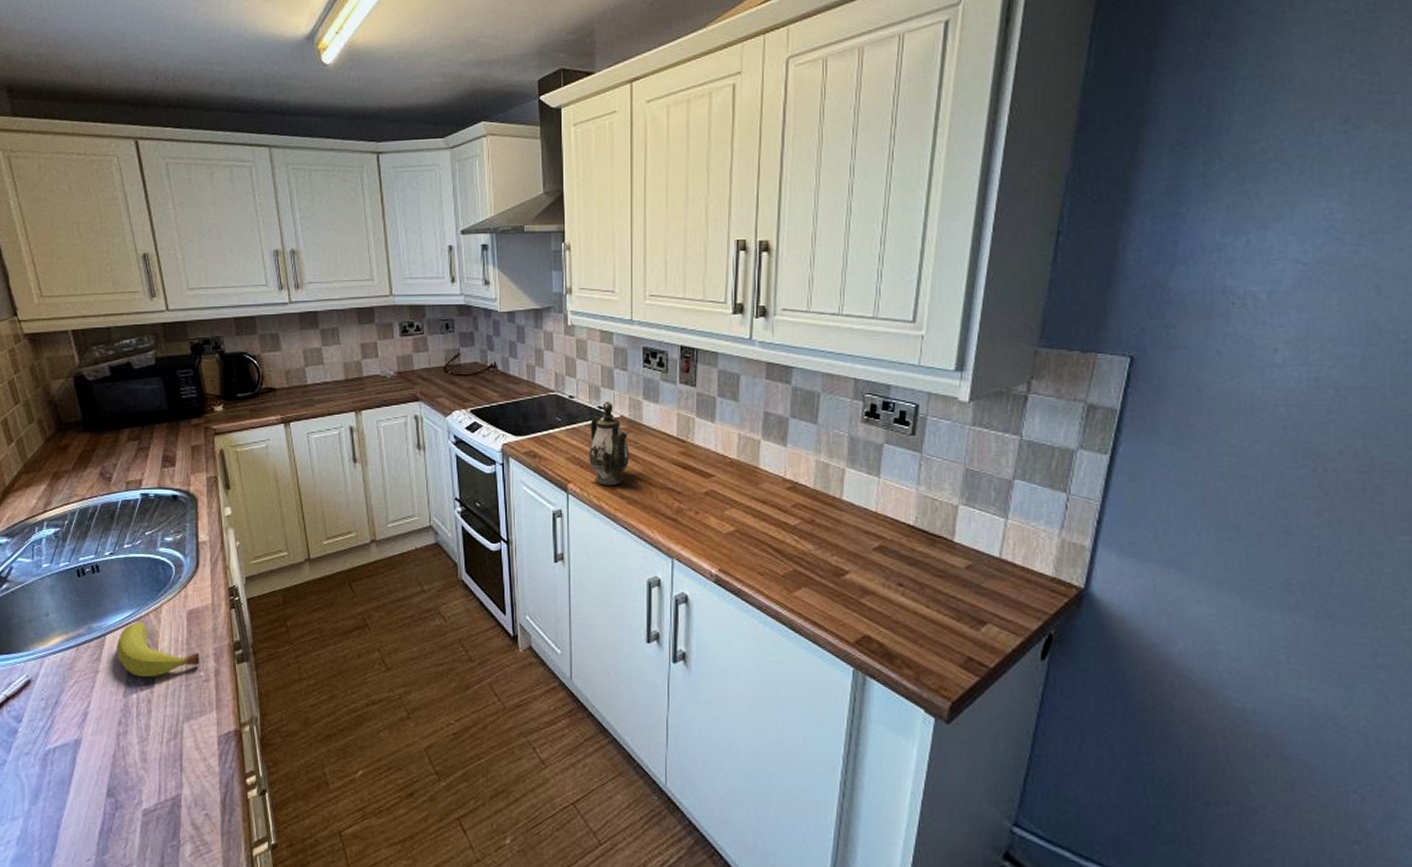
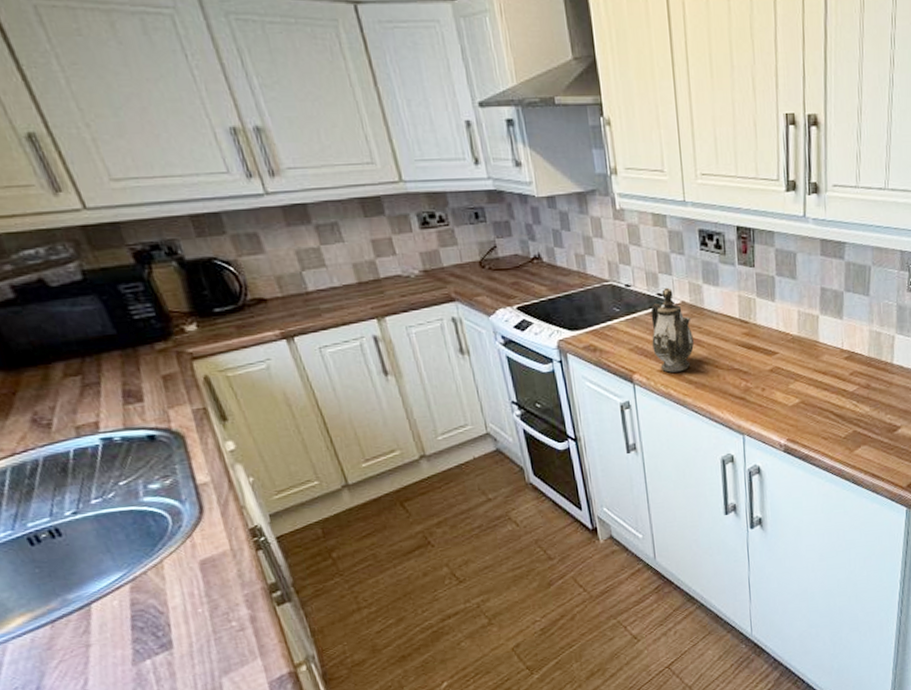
fruit: present [117,621,200,678] -> none [108,582,229,641]

